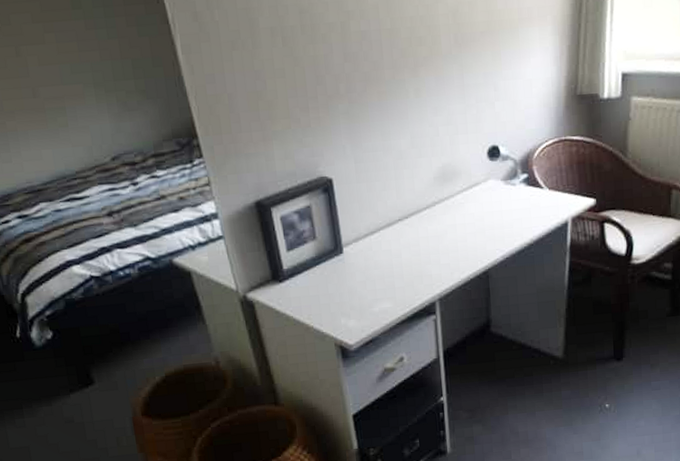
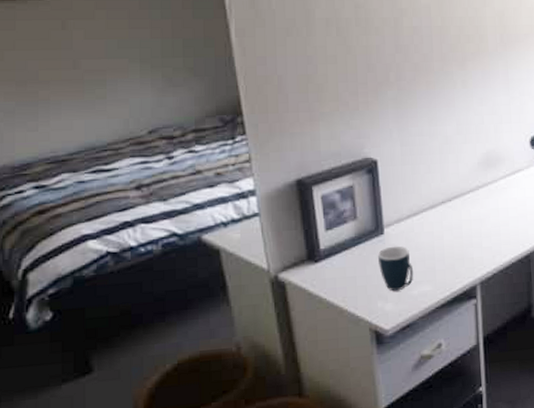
mug: none [339,264,374,309] -> present [378,246,414,292]

